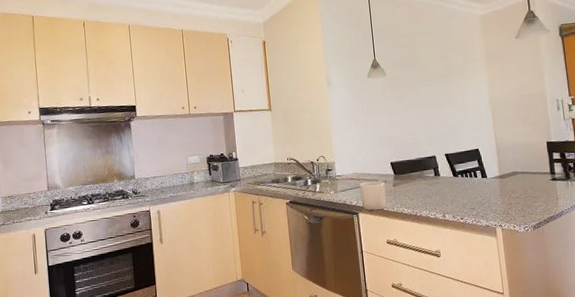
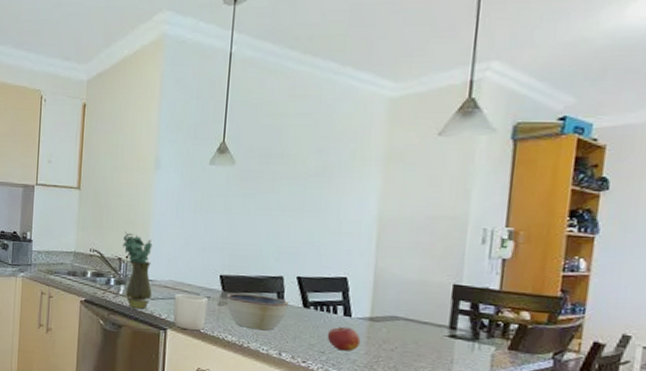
vase: none [312,139,342,201] -> present [123,231,153,309]
bowl: none [397,172,443,201] -> present [226,293,288,331]
apple: none [473,185,497,205] -> present [327,326,361,352]

